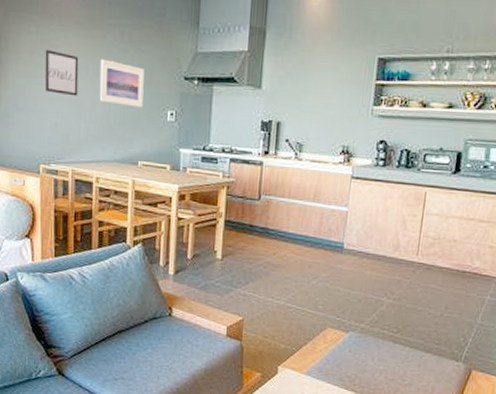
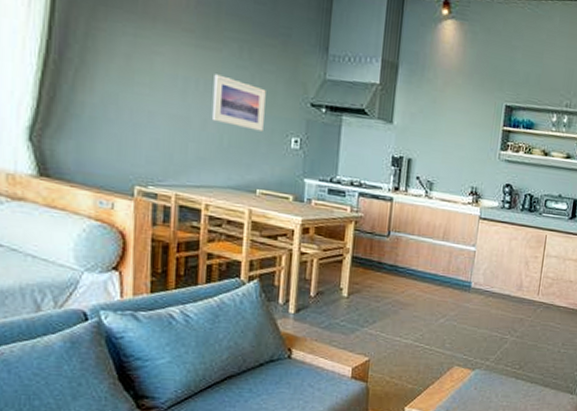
wall art: present [44,50,79,96] -> none [143,56,188,112]

